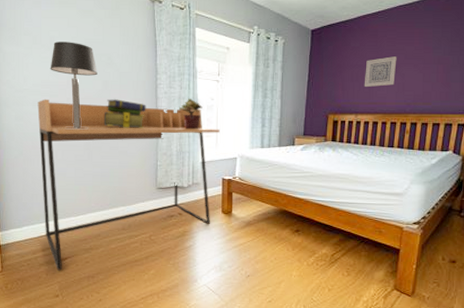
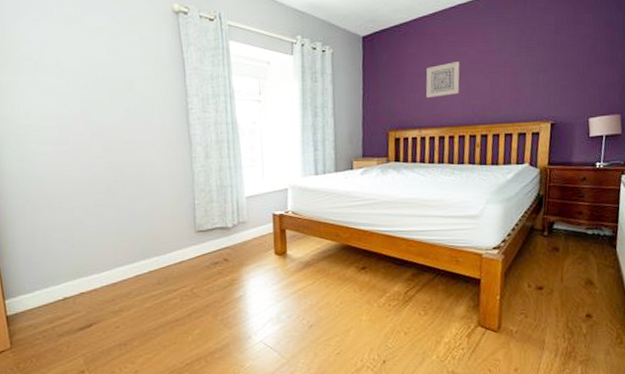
desk: present [37,99,220,271] -> none [44,134,266,341]
table lamp: present [50,42,97,130] -> none [57,65,116,169]
stack of books: present [103,99,146,128] -> none [126,129,177,163]
potted plant: present [179,99,202,130] -> none [216,123,244,160]

